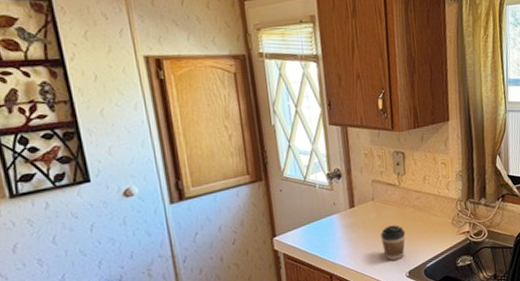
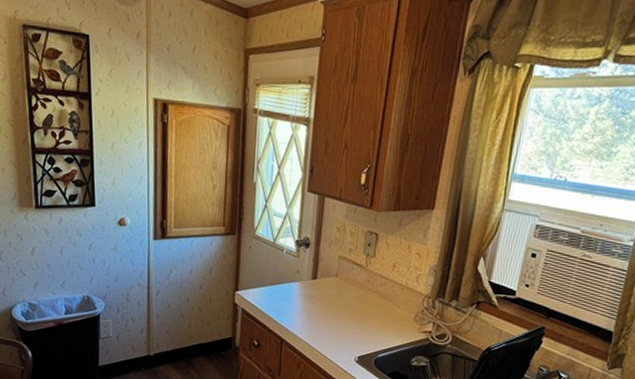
coffee cup: present [380,225,406,261] -> none [336,306,363,342]

